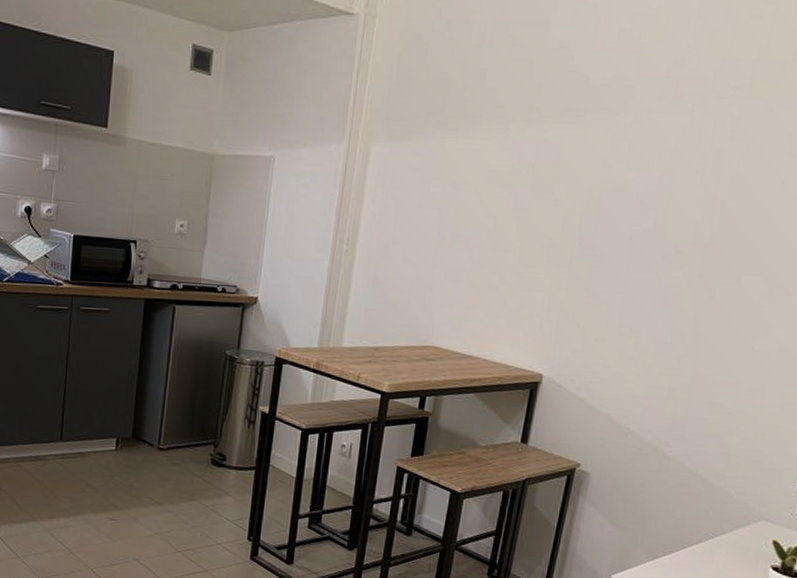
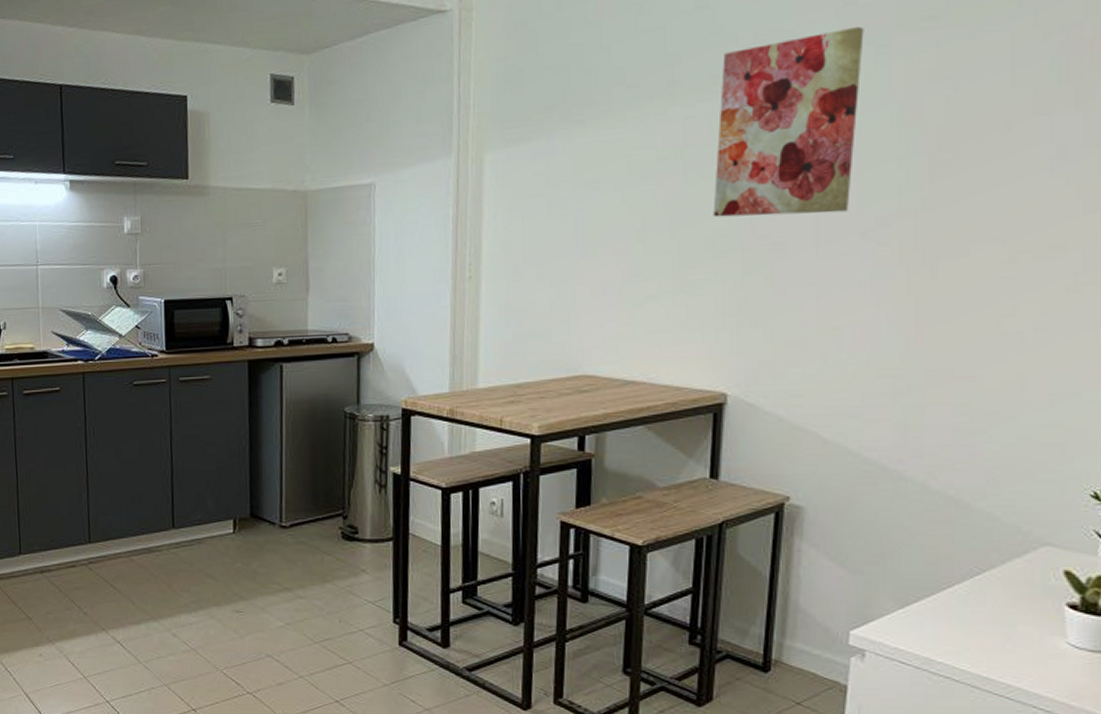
wall art: none [551,85,687,237] -> present [713,26,864,218]

